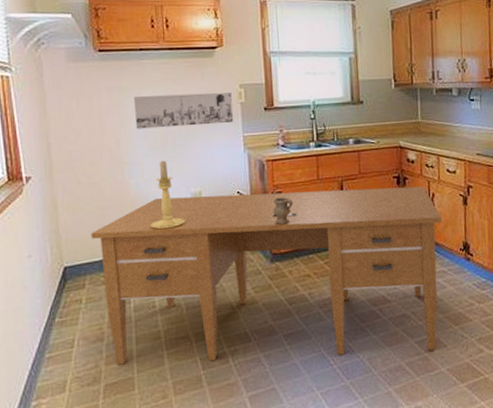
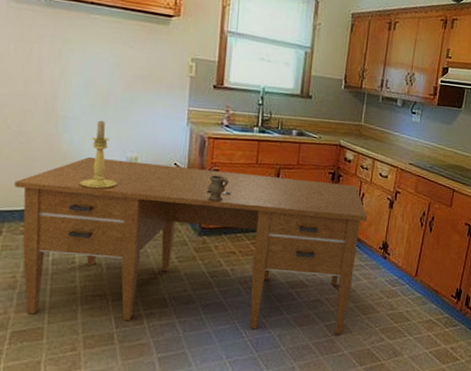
wall art: present [133,92,234,129] -> none [76,51,182,94]

